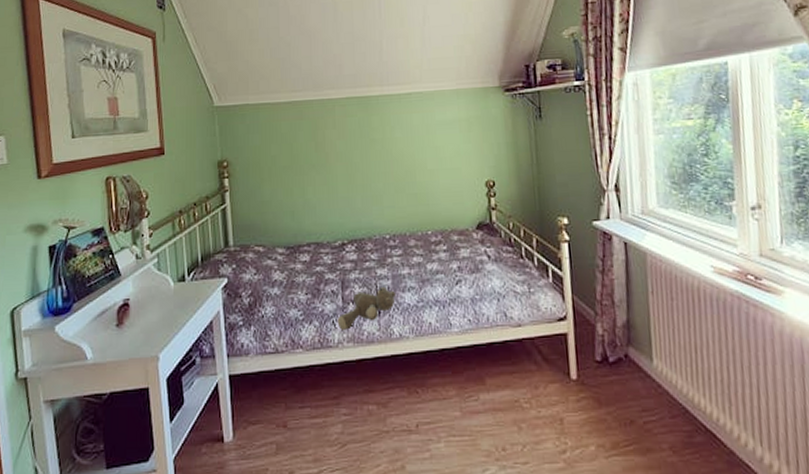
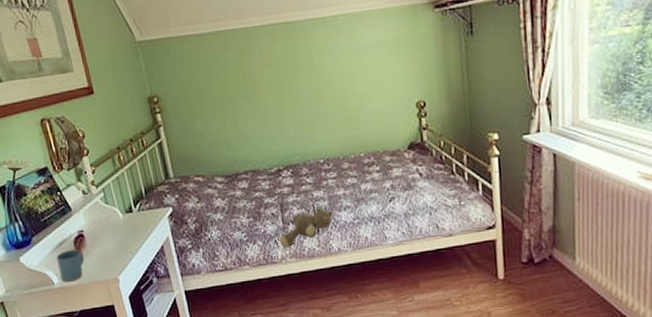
mug: none [95,320,125,358] -> present [56,249,85,282]

